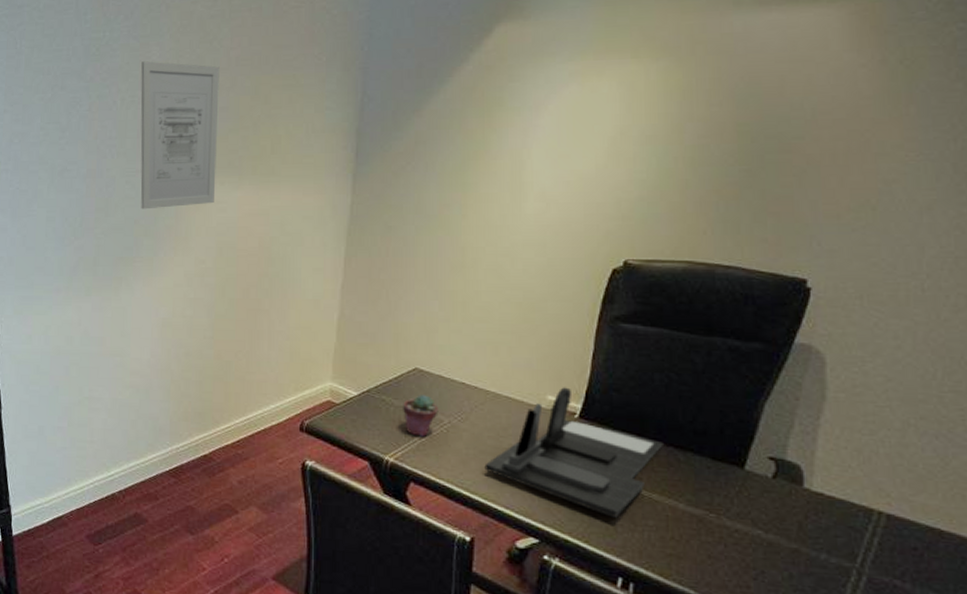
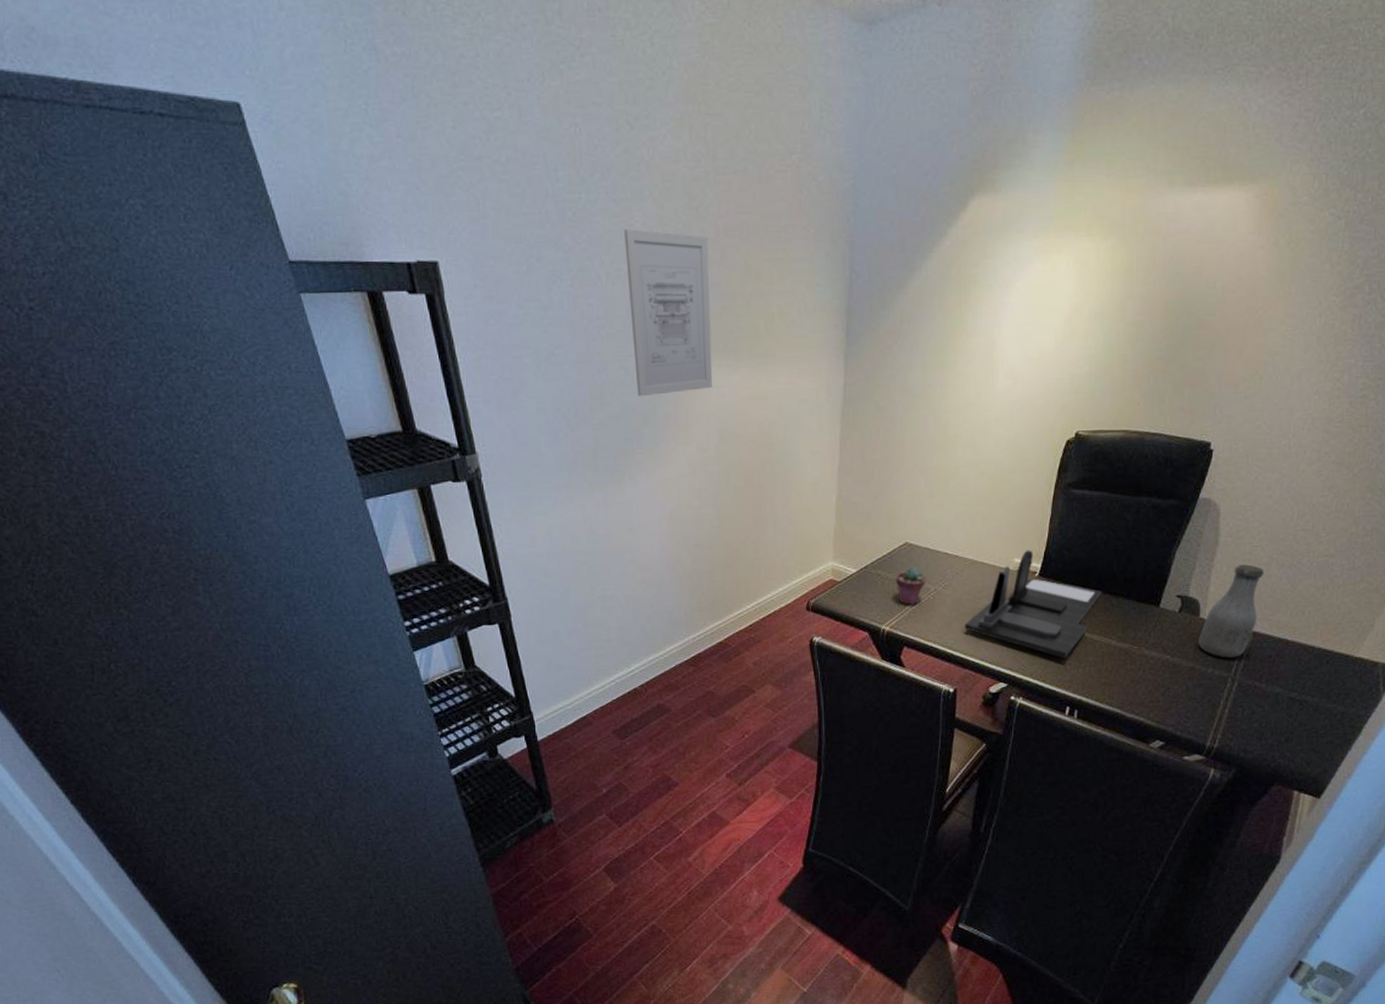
bottle: none [804,427,897,544] -> present [1199,564,1264,658]

